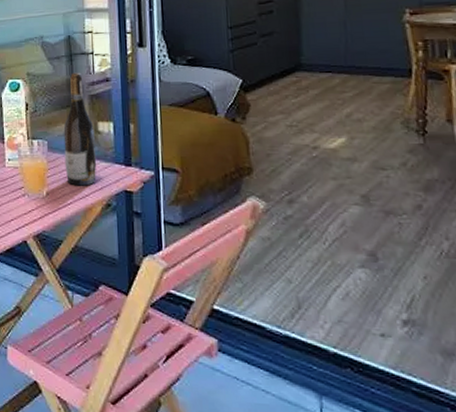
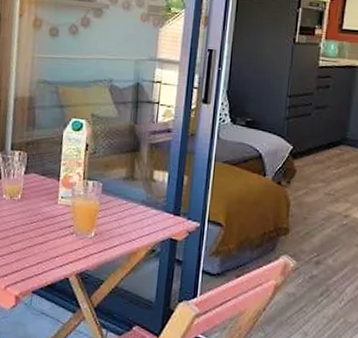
wine bottle: present [63,72,97,186] -> none [116,119,150,231]

